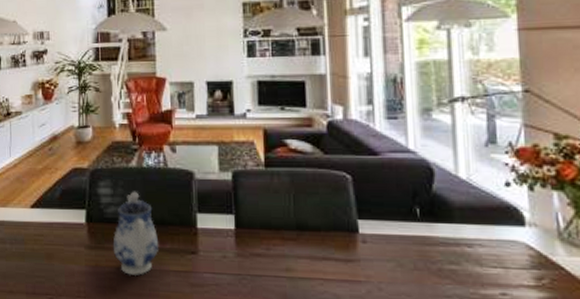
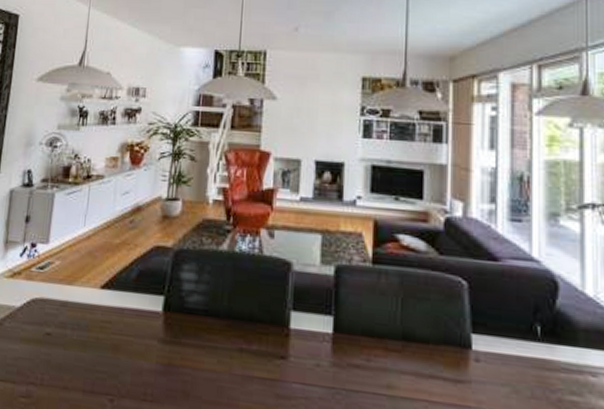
teapot: present [112,191,160,276] -> none [190,278,245,380]

